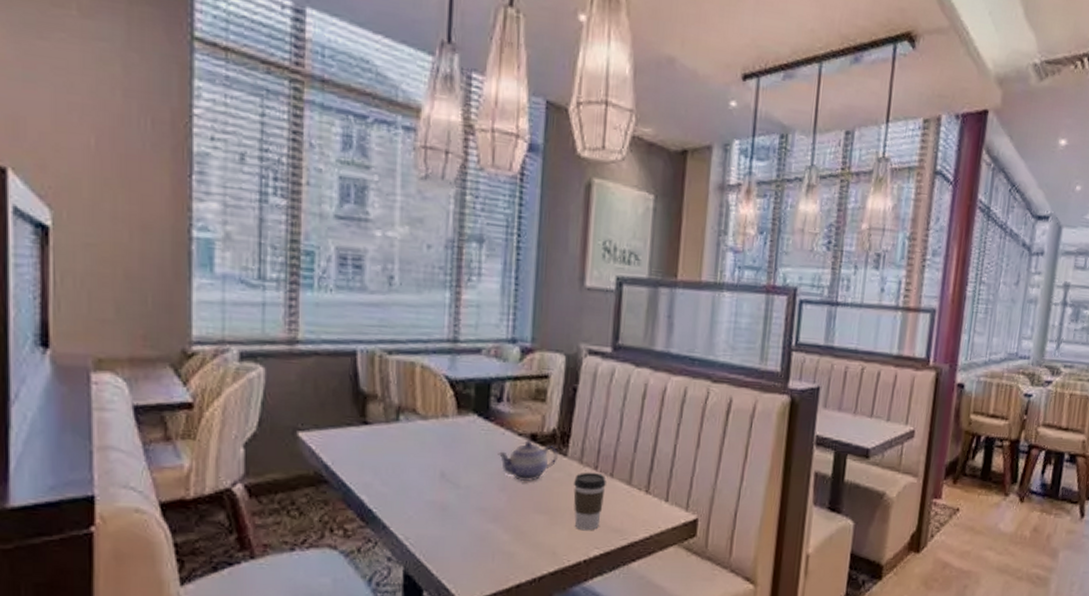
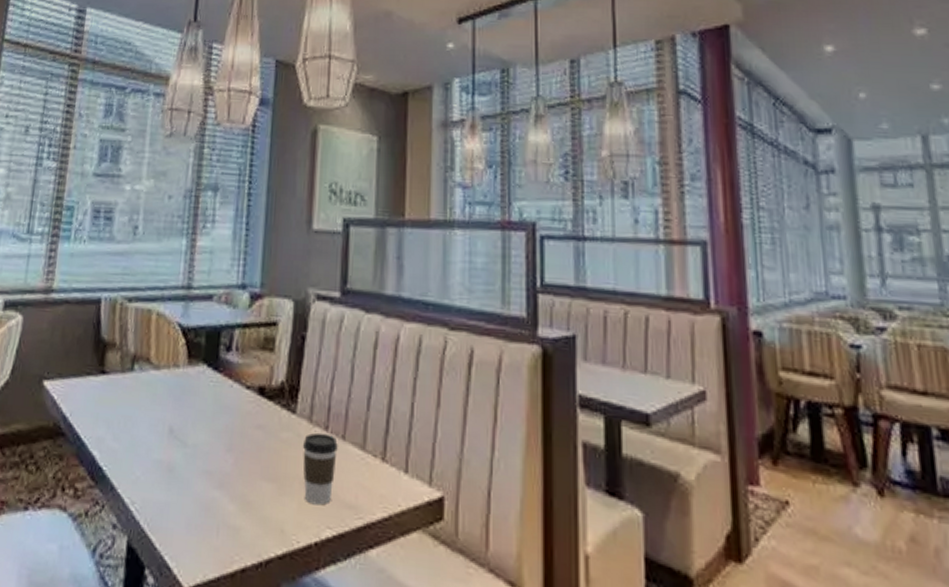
teapot: present [498,440,559,482] -> none [225,394,287,442]

